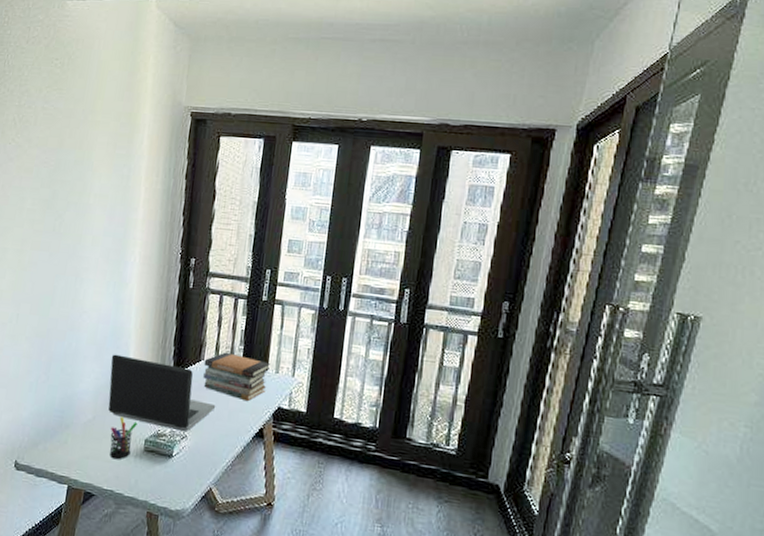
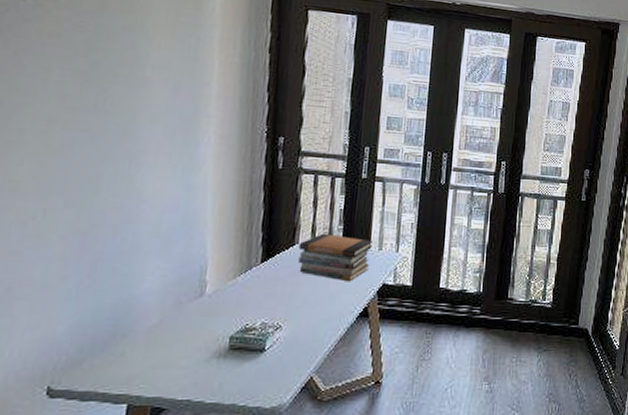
laptop computer: present [108,354,216,431] -> none [180,246,315,321]
pen holder: present [109,417,138,460] -> none [184,315,220,365]

